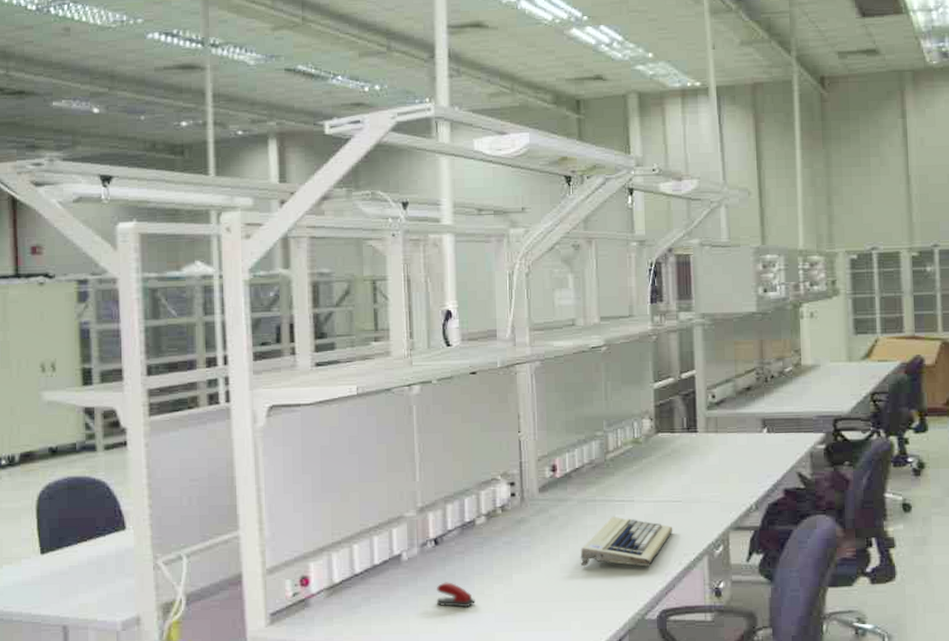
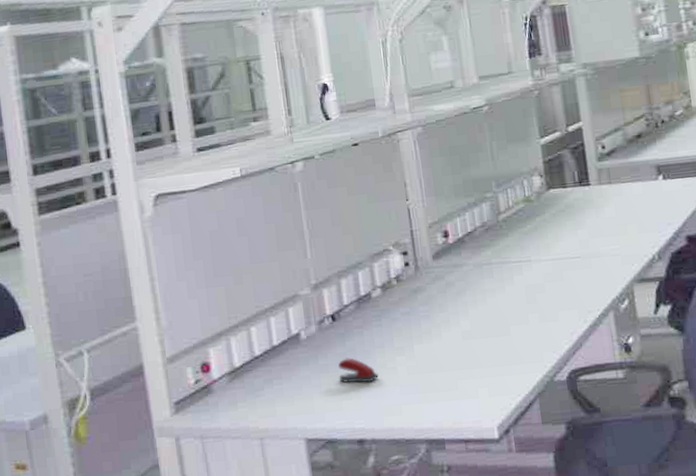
computer keyboard: present [580,516,673,567] -> none [481,277,575,332]

